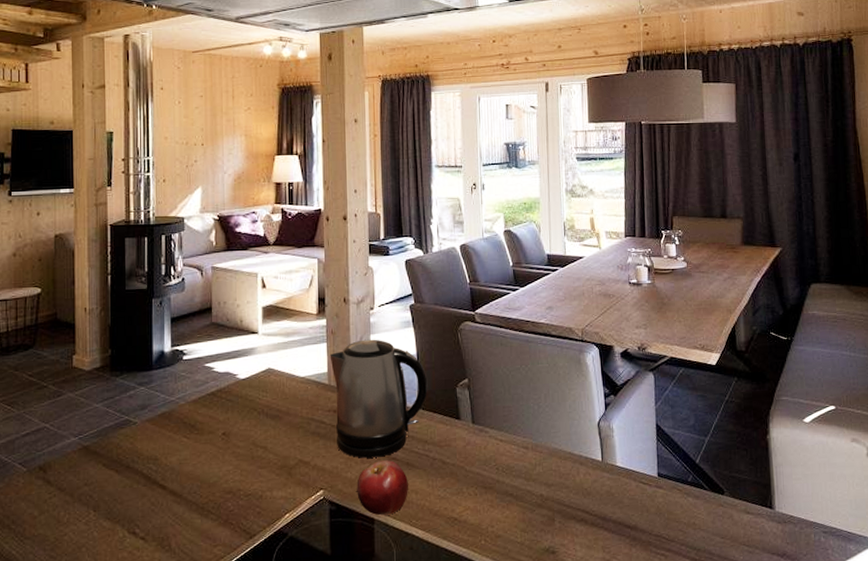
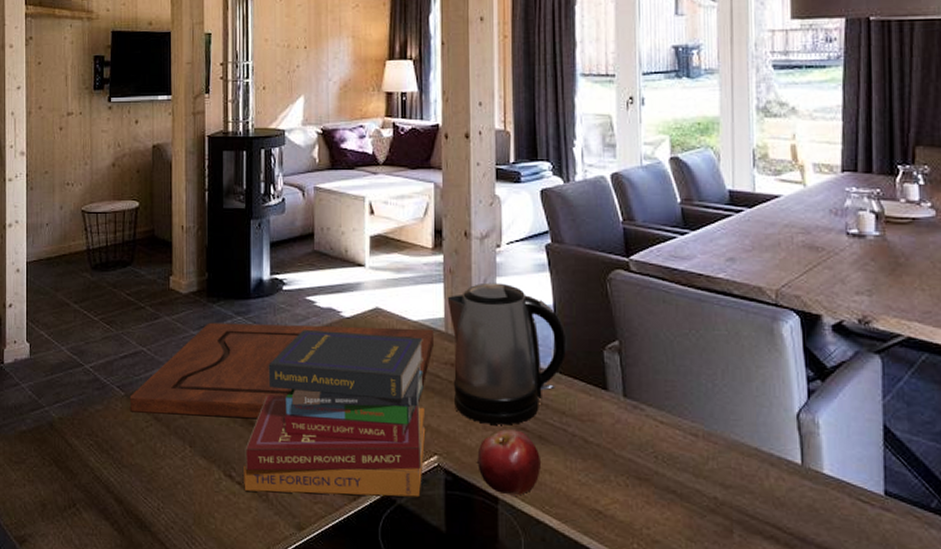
cutting board: none [32,382,320,486] -> present [129,322,435,419]
books: none [147,390,313,544] -> present [244,330,426,498]

